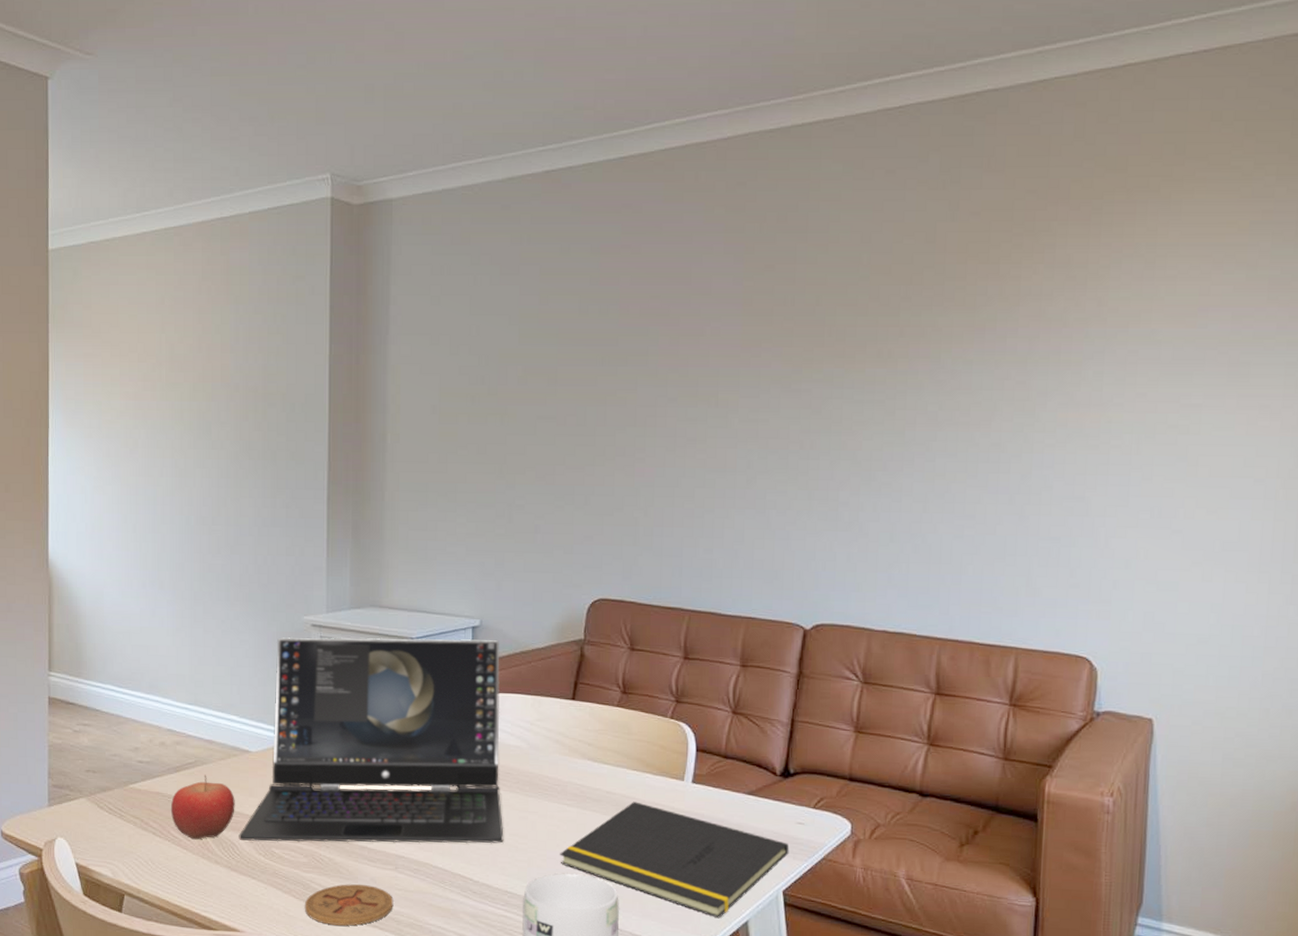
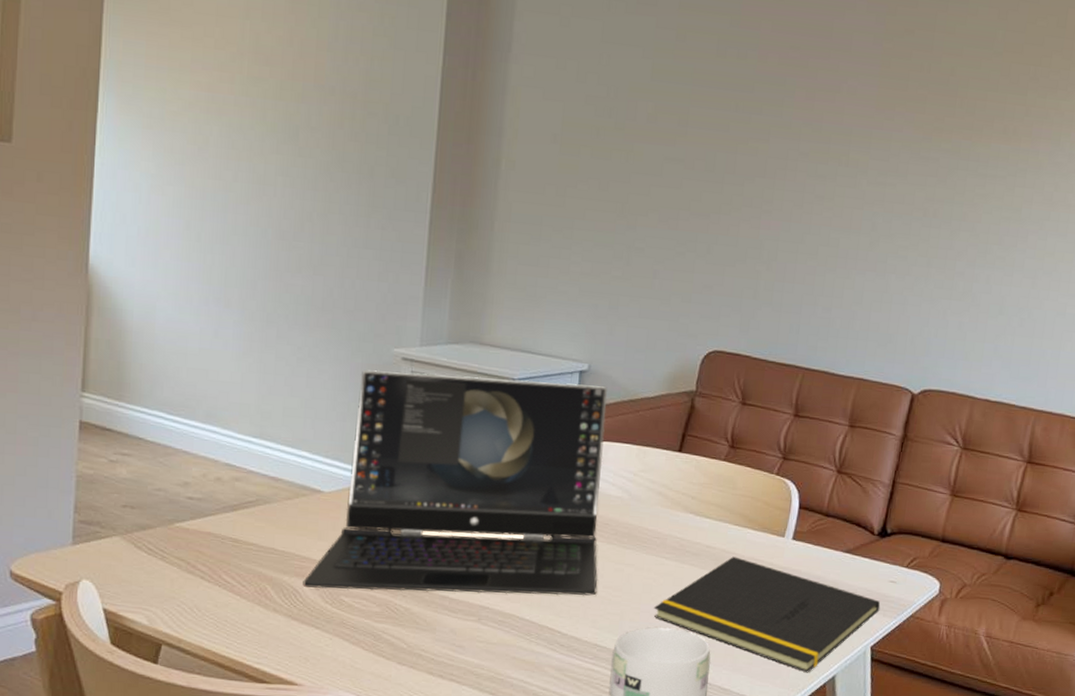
fruit: present [170,775,235,840] -> none [223,515,301,586]
coaster: present [304,884,394,926] -> none [373,635,474,680]

